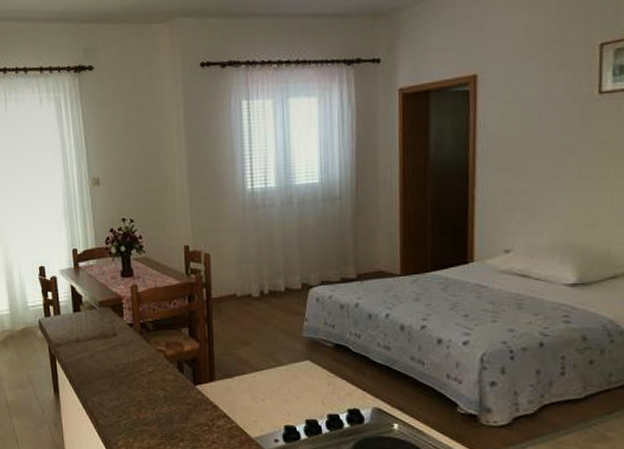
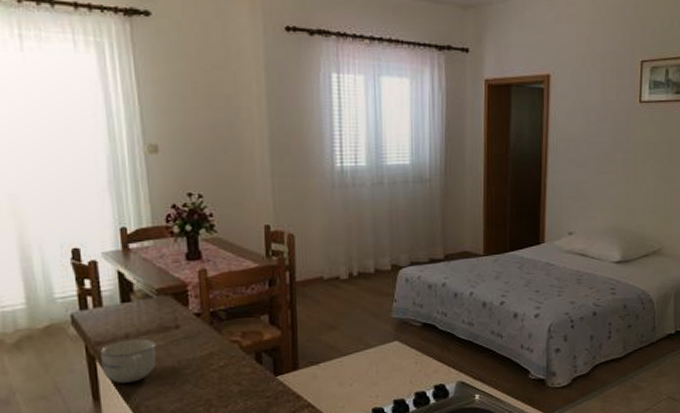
cup: none [59,343,99,380] -> present [101,339,156,383]

